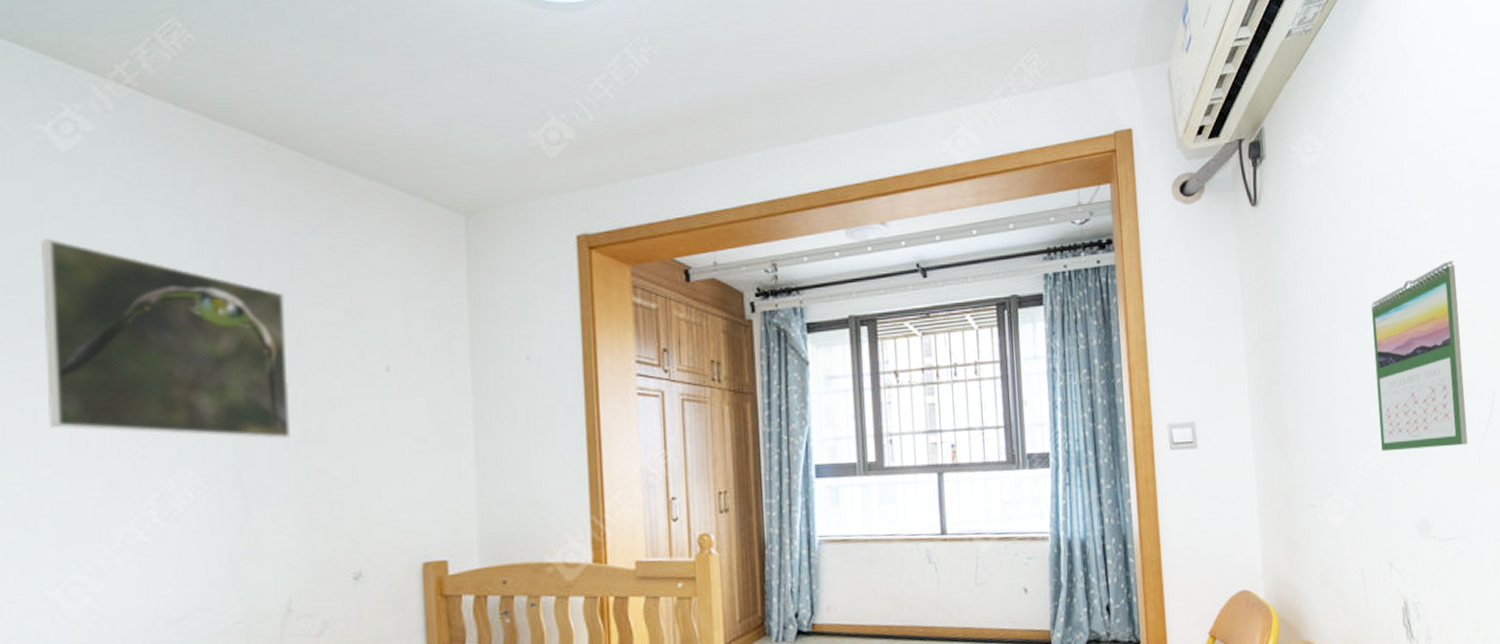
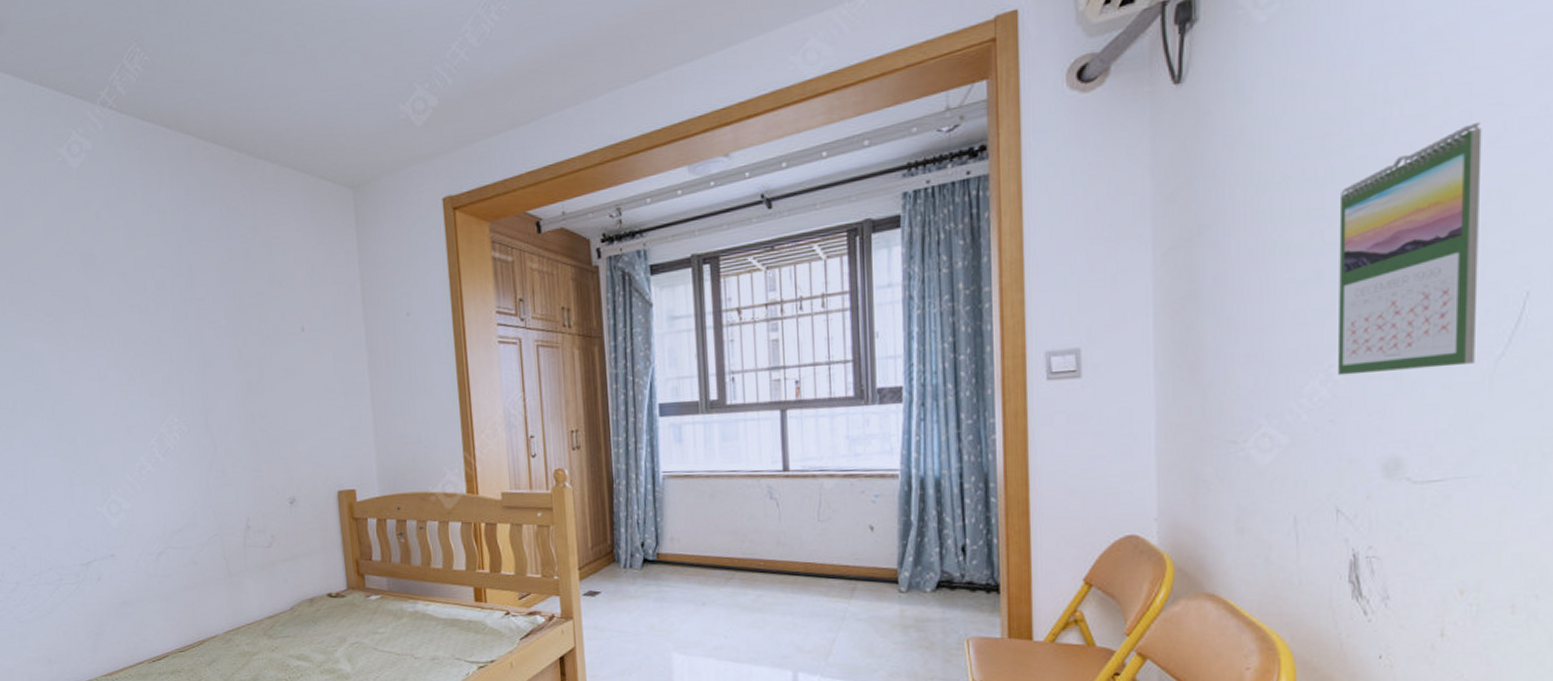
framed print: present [41,239,292,439] -> none [69,239,240,391]

